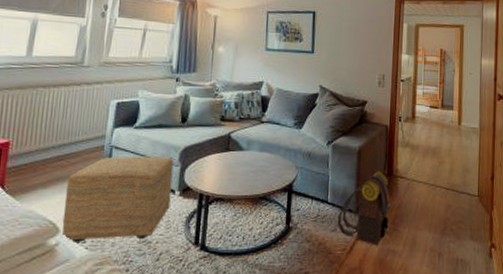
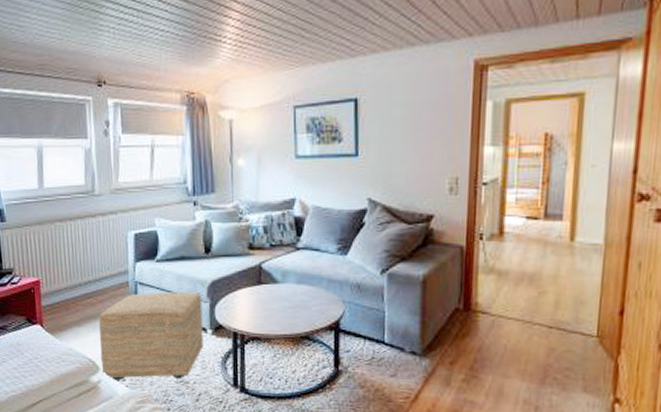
backpack: present [337,170,391,246] -> none [397,304,468,395]

